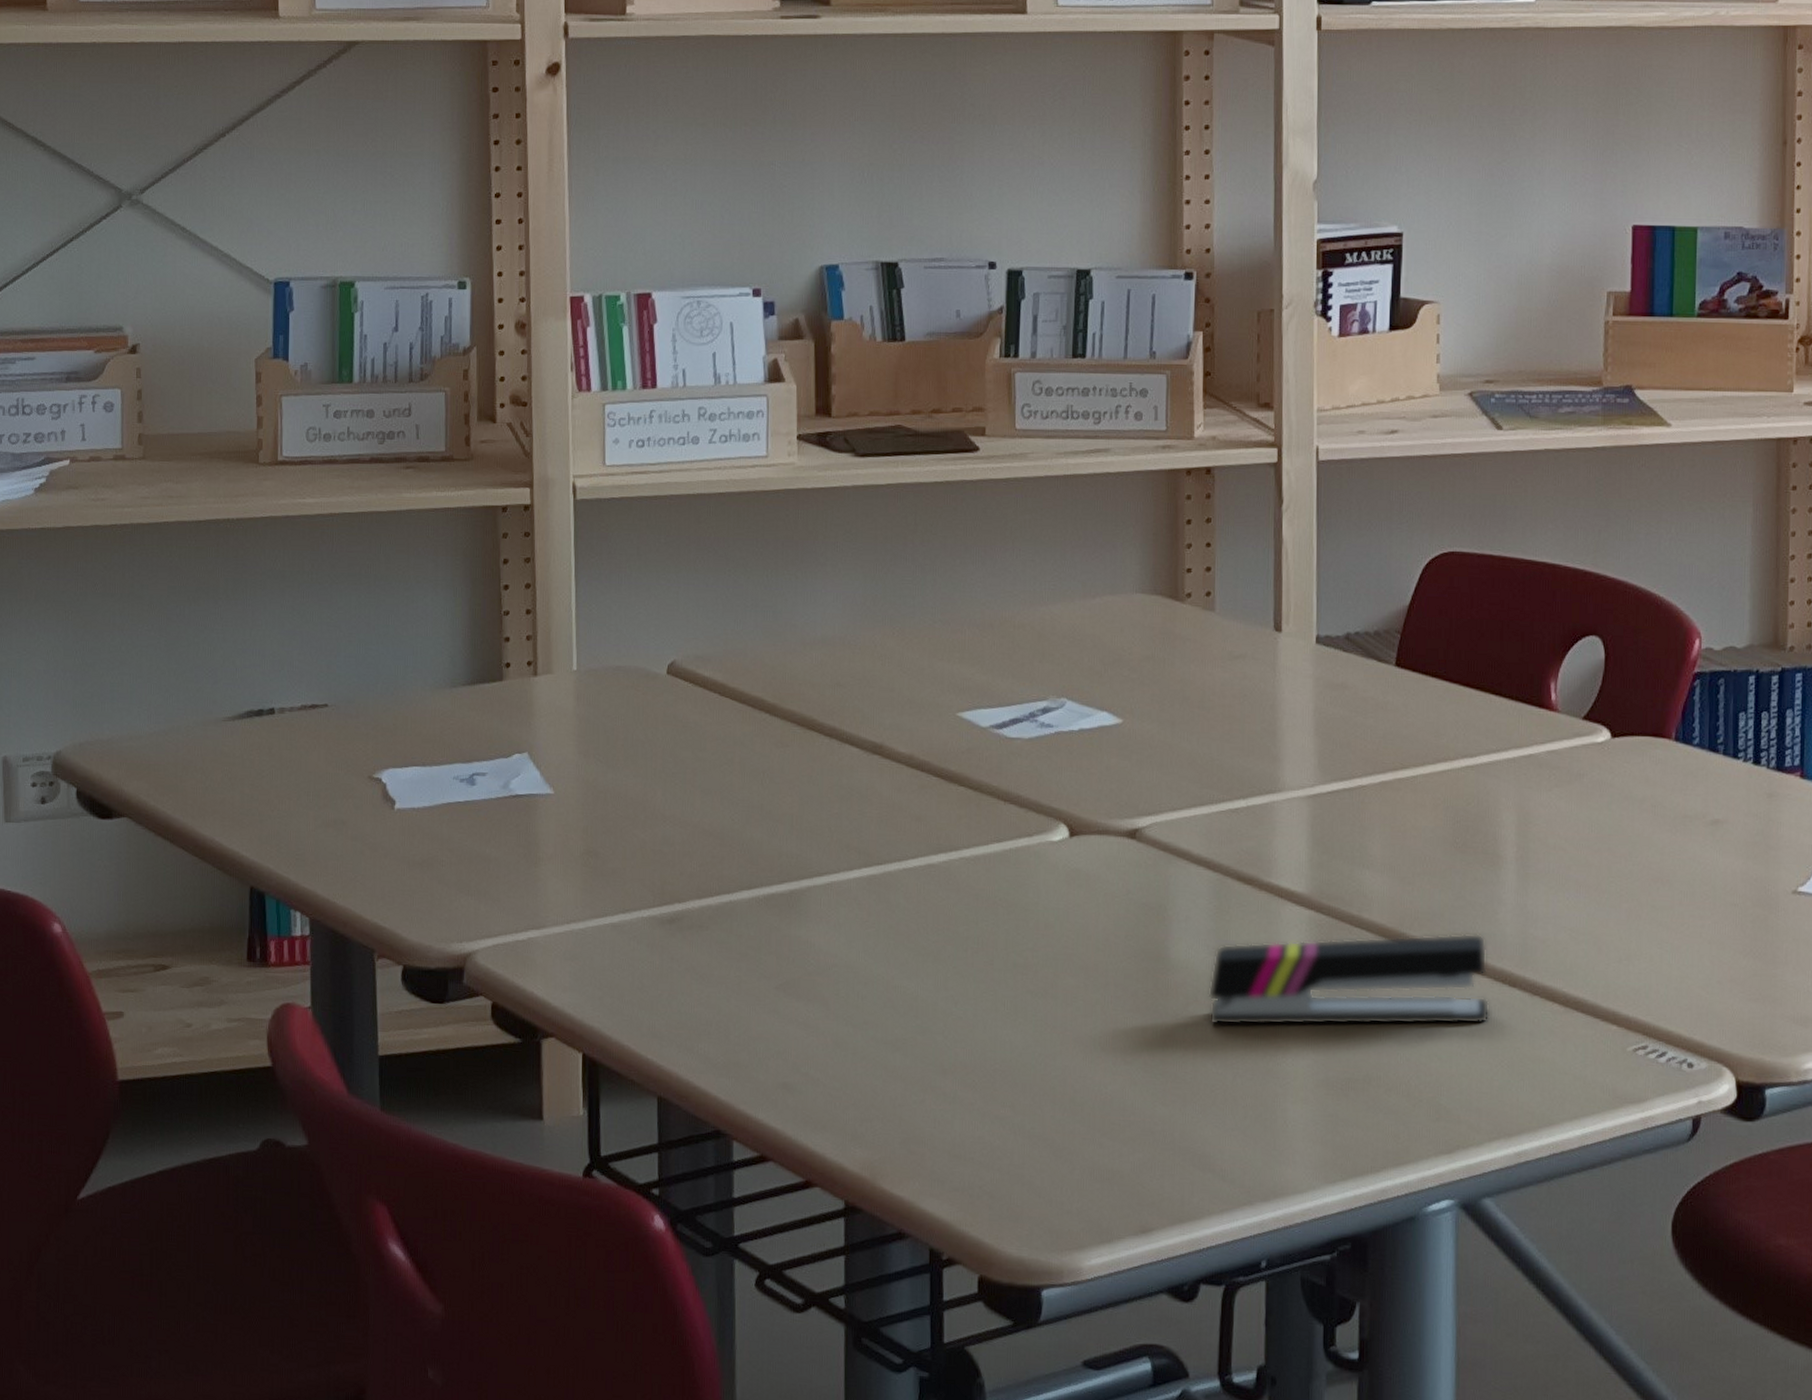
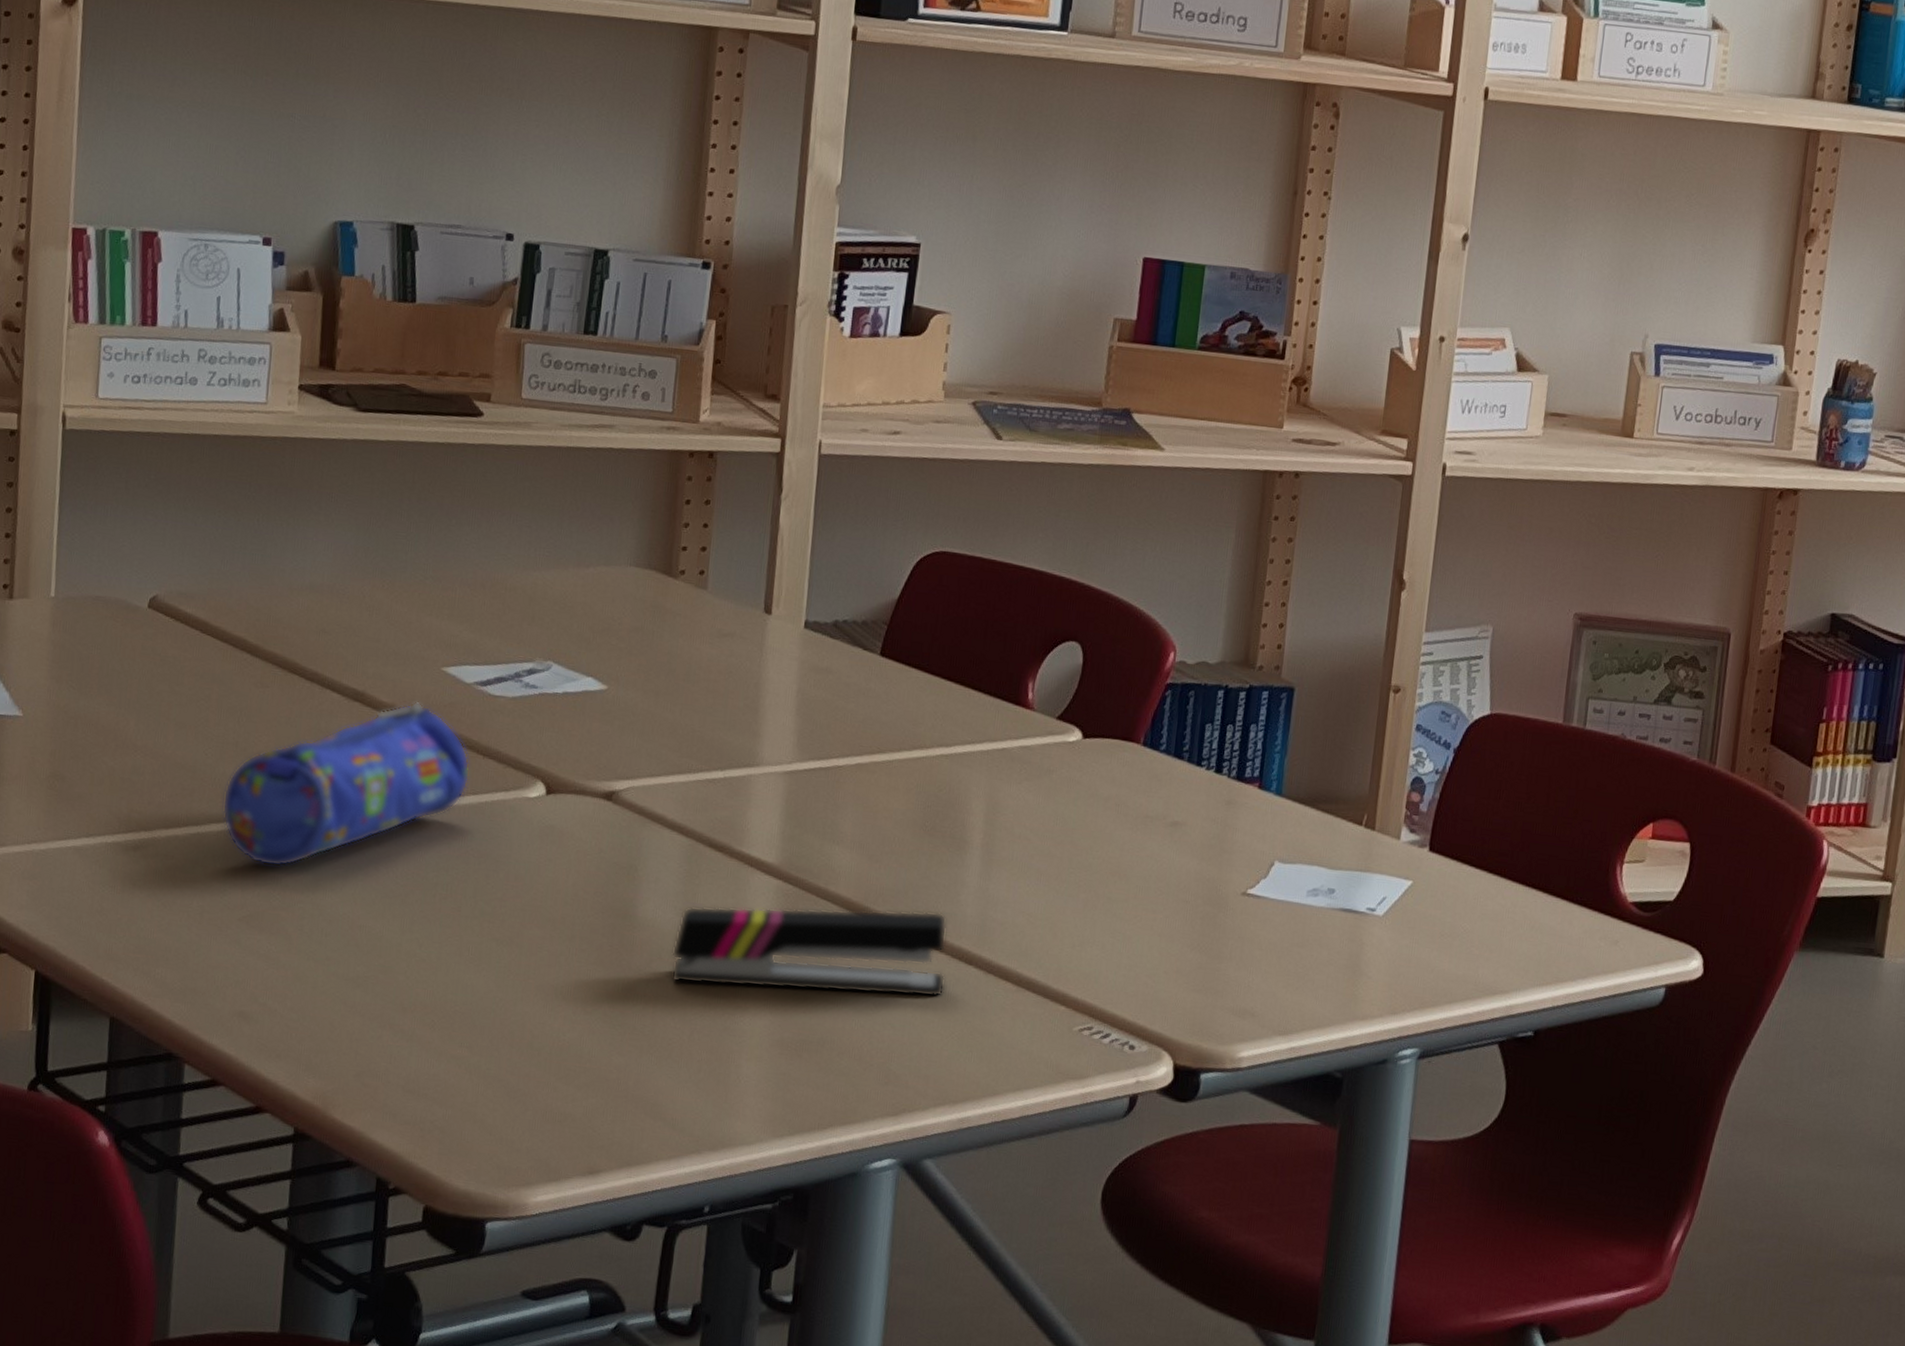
pencil case: none [752,749,993,931] -> present [222,701,471,867]

